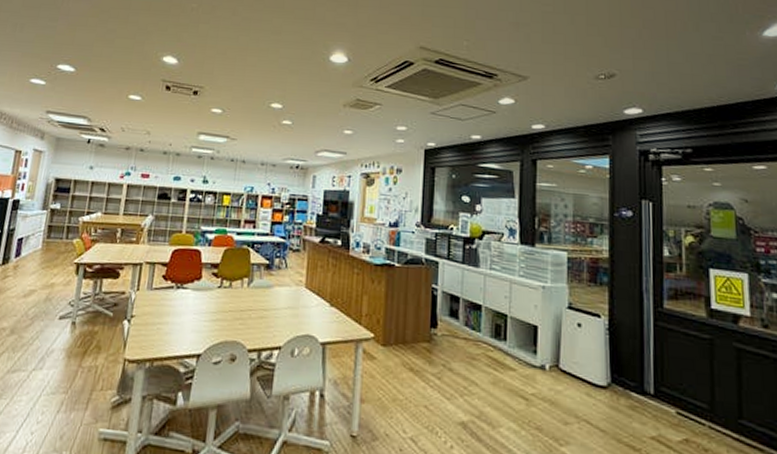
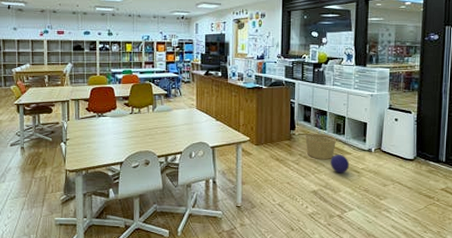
basket: none [451,335,494,377] -> present [305,134,336,160]
ball: none [486,368,514,399] -> present [330,154,350,173]

